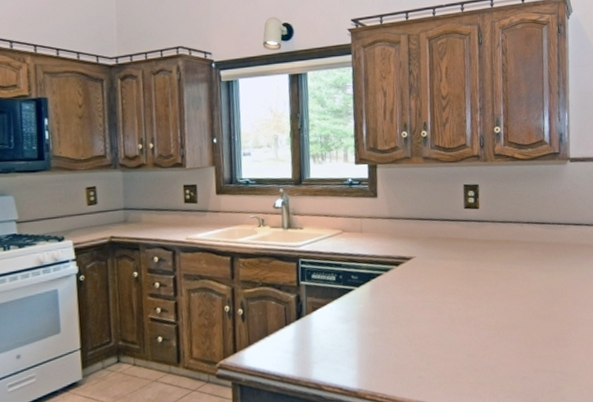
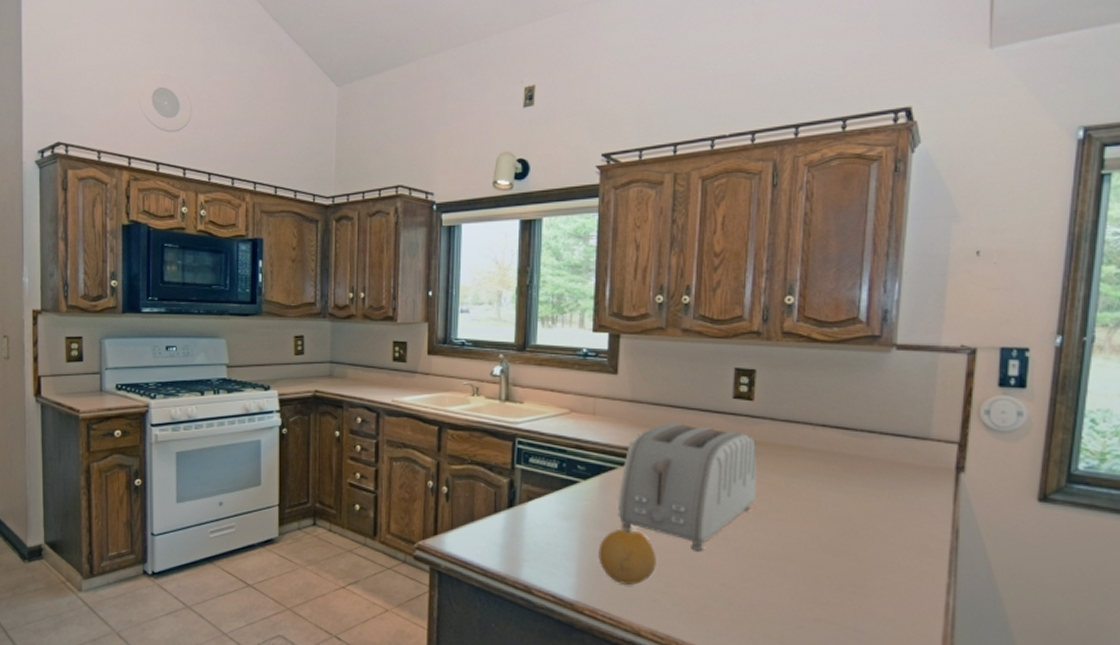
fruit: none [373,322,419,369] -> present [598,528,656,585]
toaster: none [385,232,487,332] -> present [617,423,757,551]

